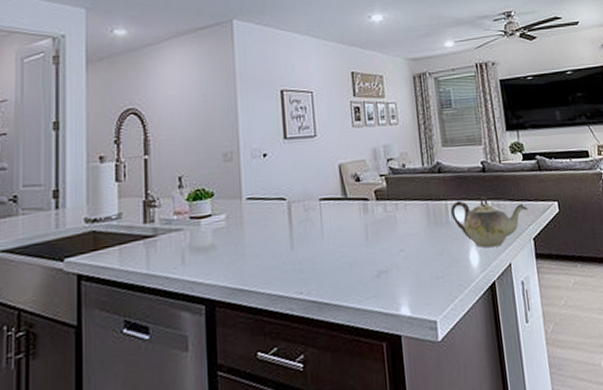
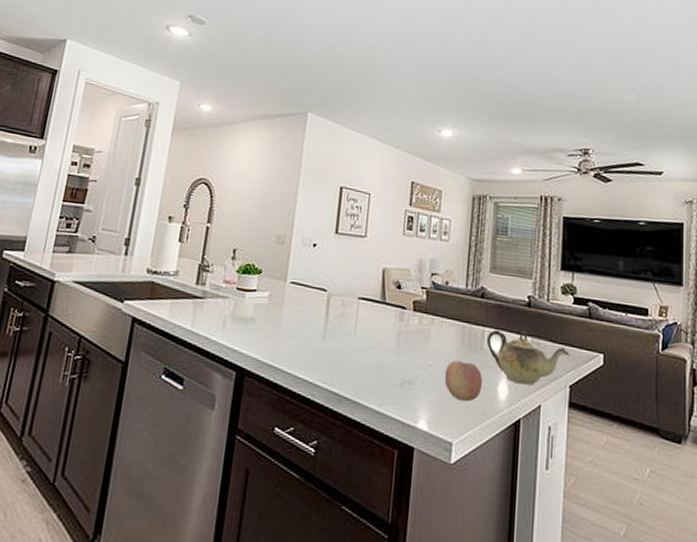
fruit: none [417,238,455,279] -> present [444,361,482,402]

